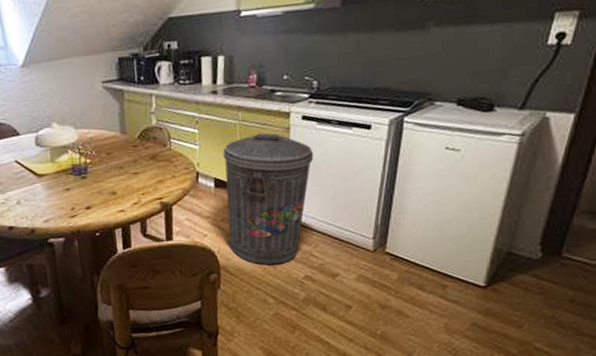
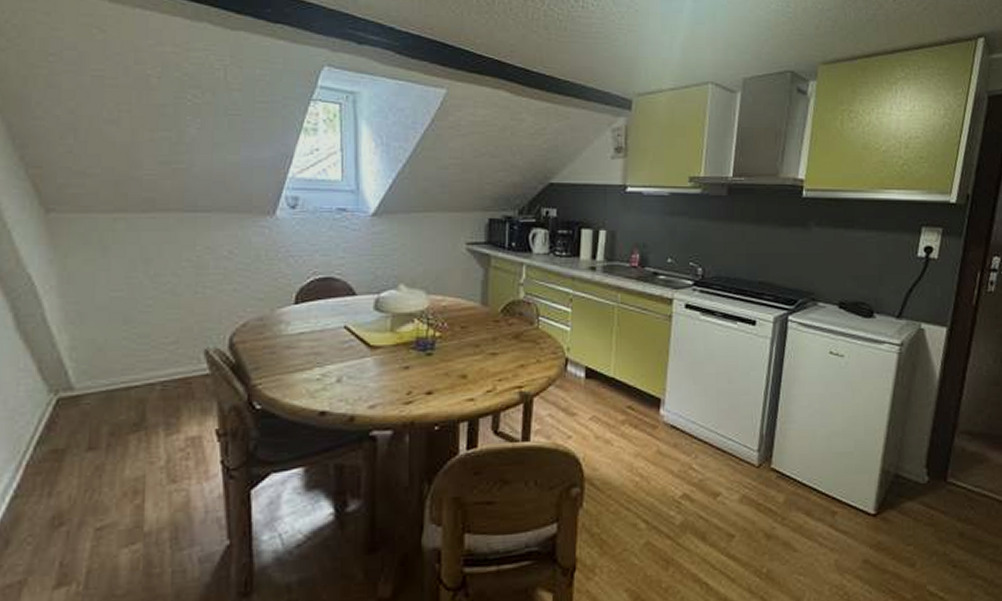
trash can: present [222,132,314,265] -> none [597,318,696,479]

